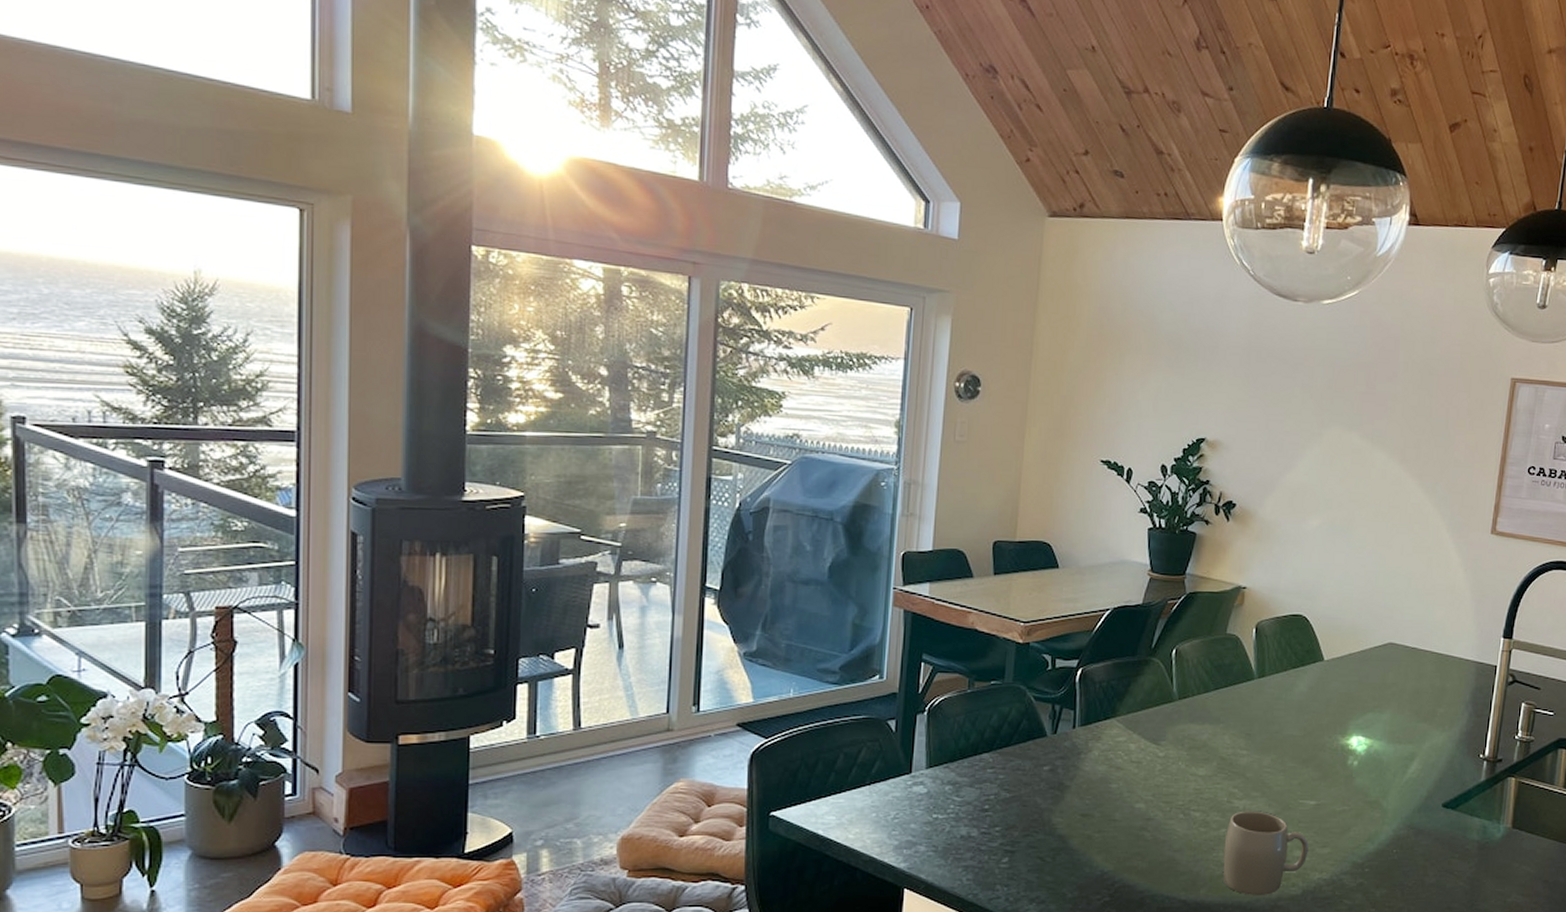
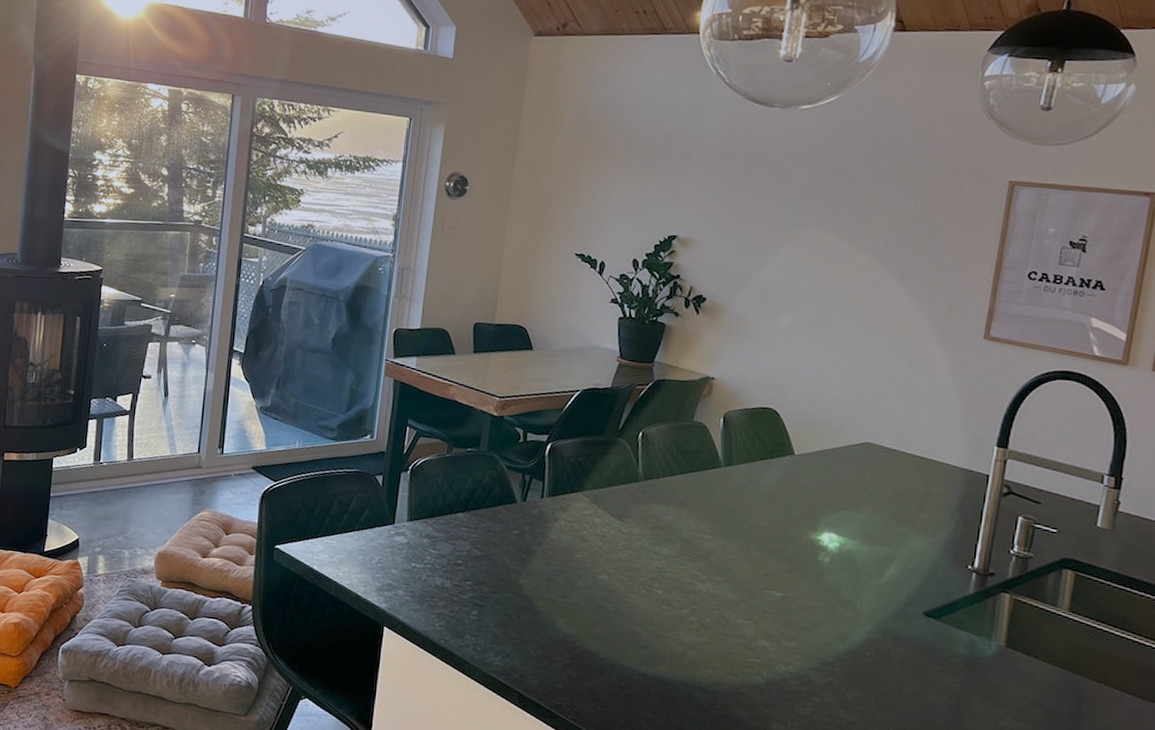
mug: present [1222,811,1309,895] -> none [683,594,775,680]

